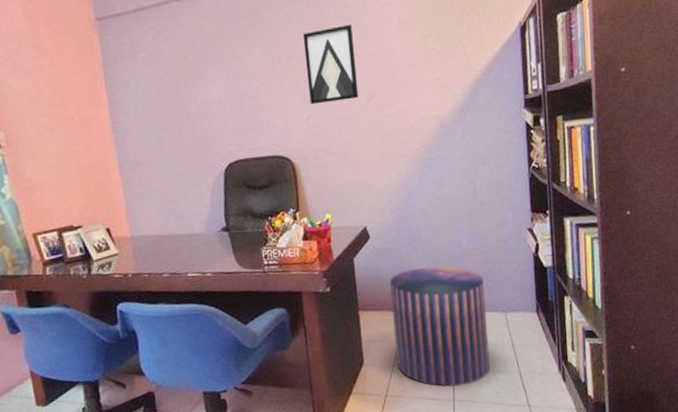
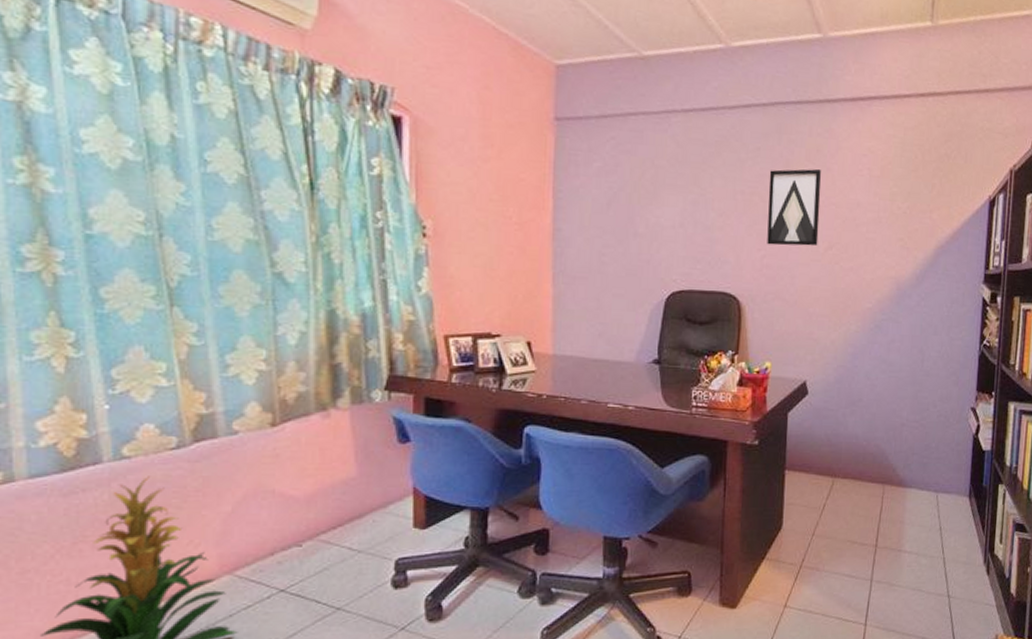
stool: present [389,266,490,387] -> none [816,434,920,566]

